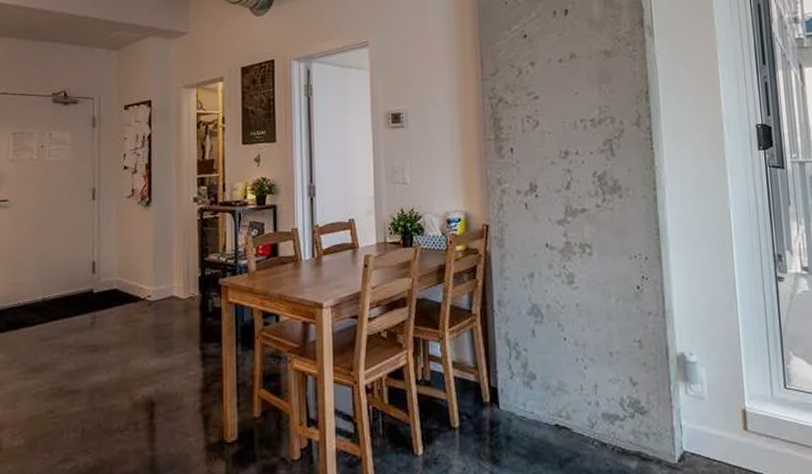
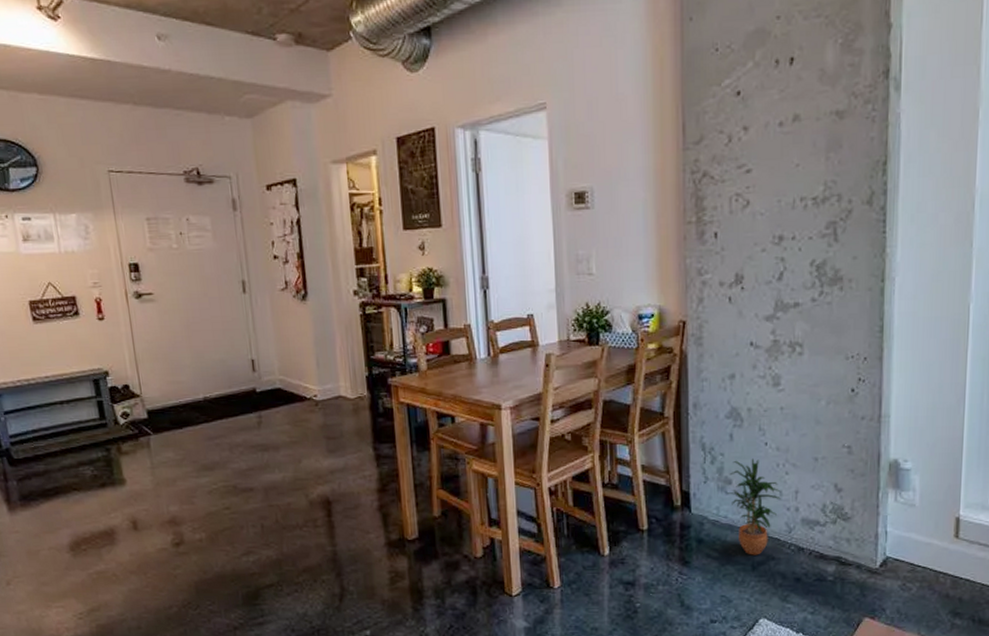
potted plant: none [533,353,583,452] -> present [728,458,782,555]

